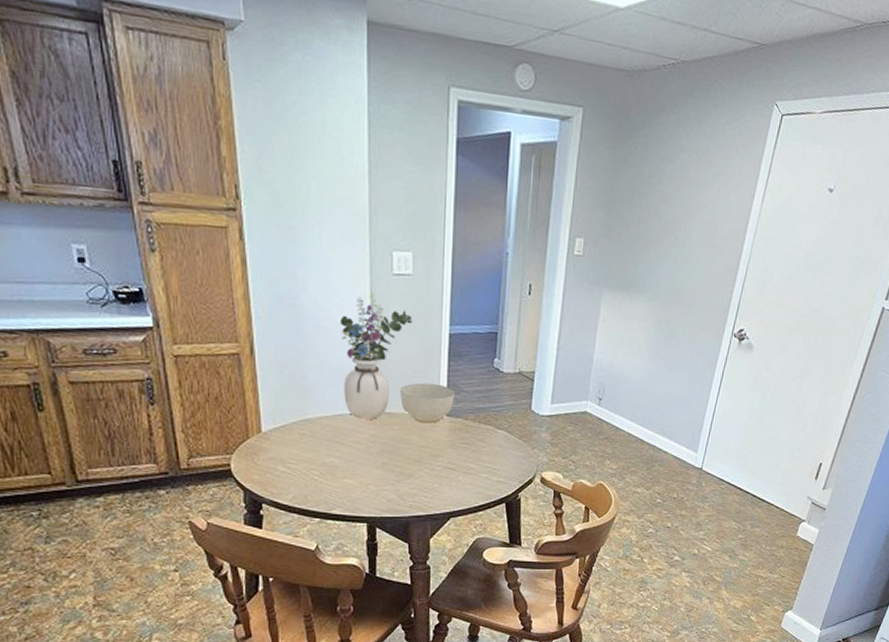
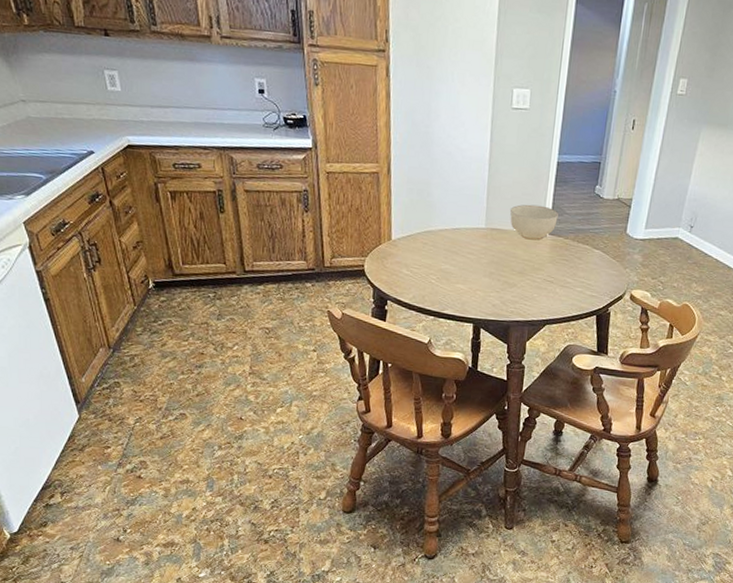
bouquet: present [340,292,413,419] -> none [462,123,526,234]

